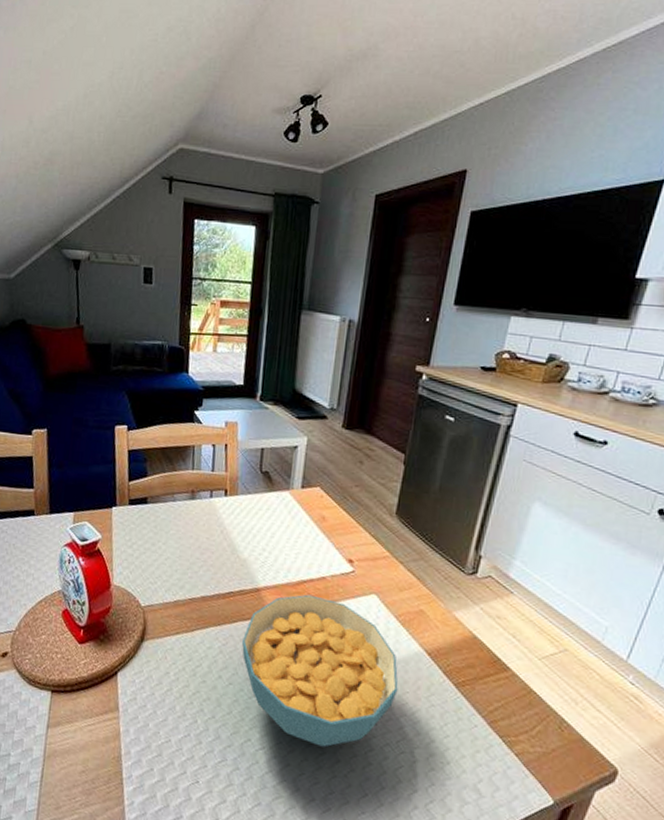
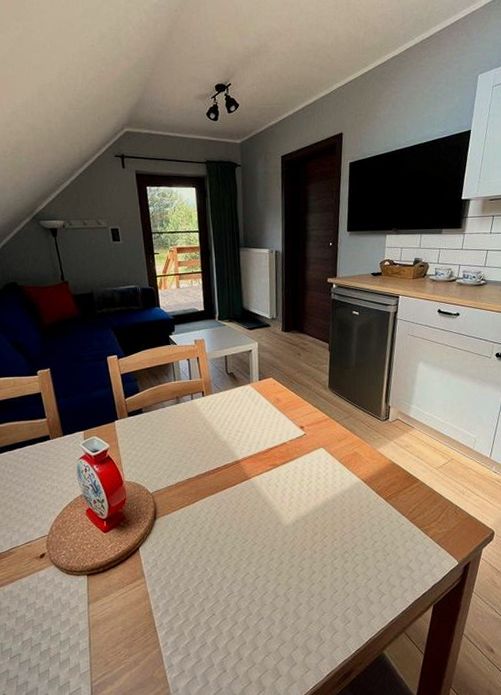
cereal bowl: present [241,594,399,747] -> none [231,457,348,565]

